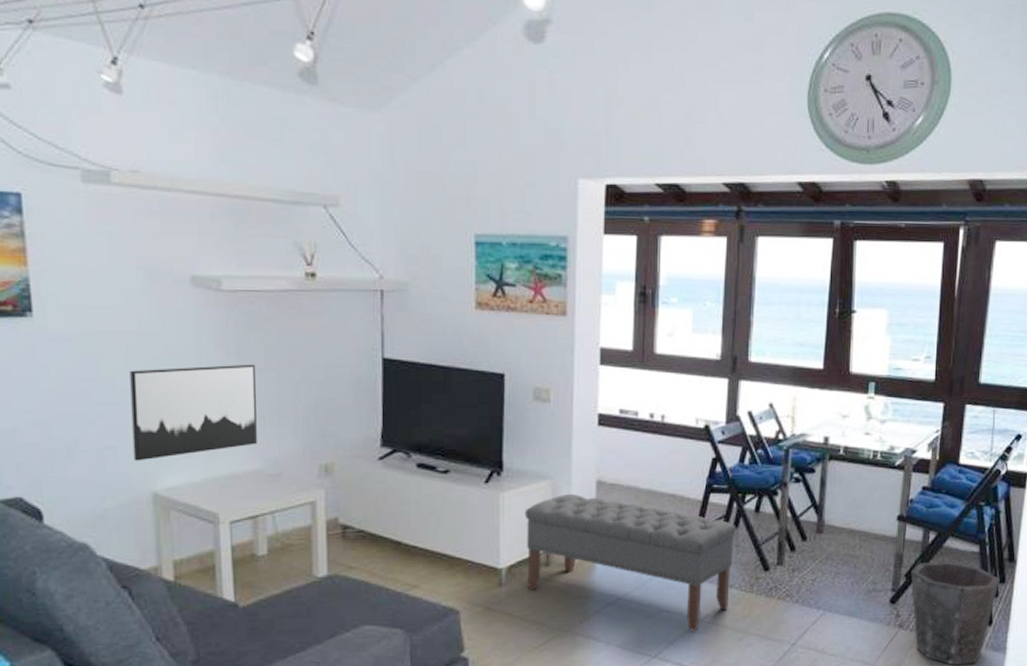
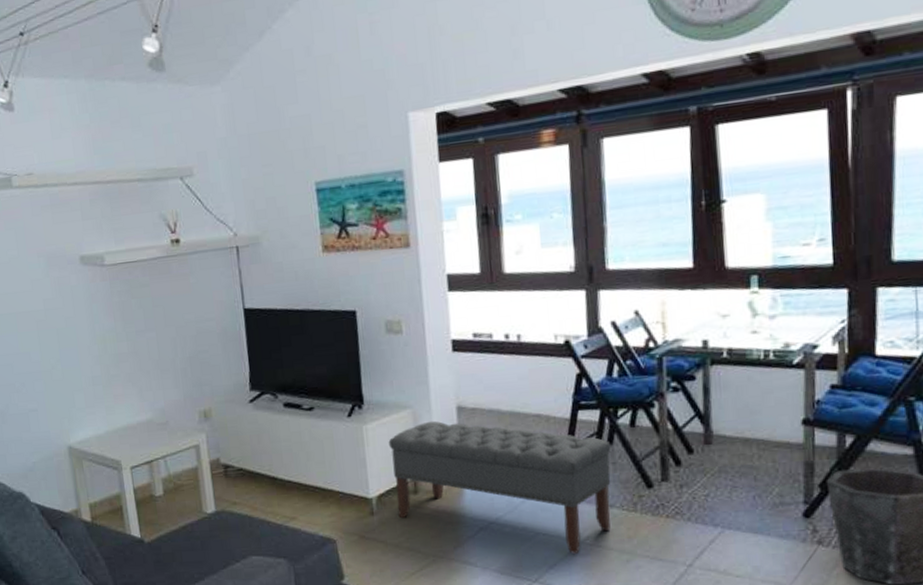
wall art: present [130,364,257,461] -> none [41,326,146,420]

